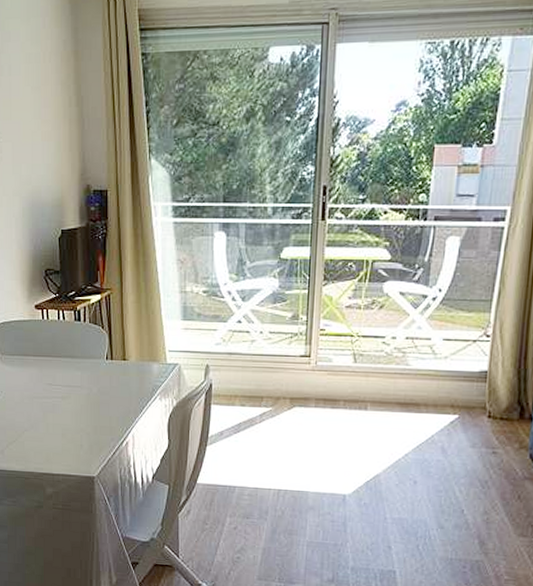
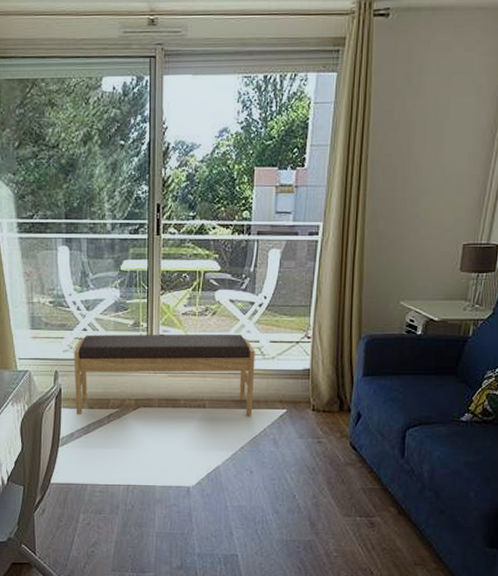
bench: none [226,327,426,420] -> present [74,334,255,416]

